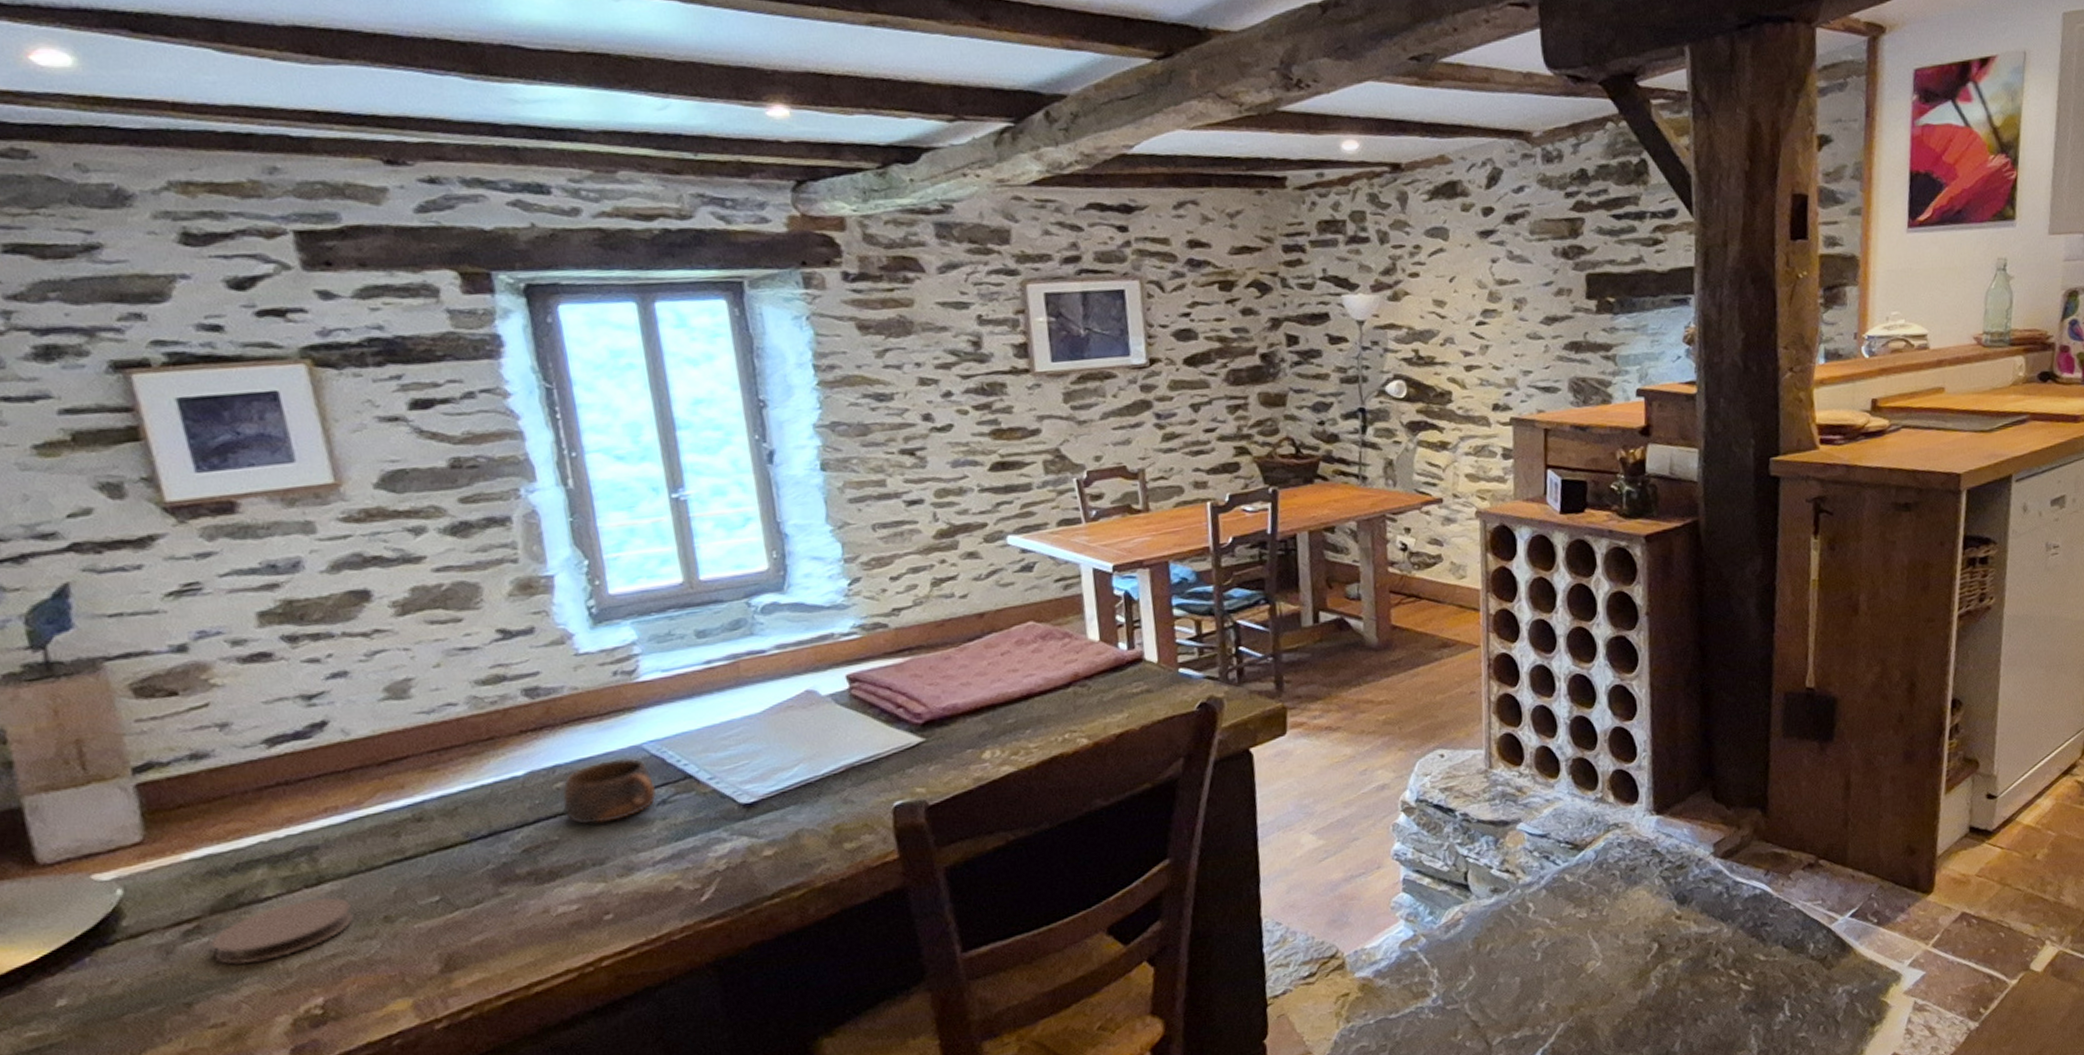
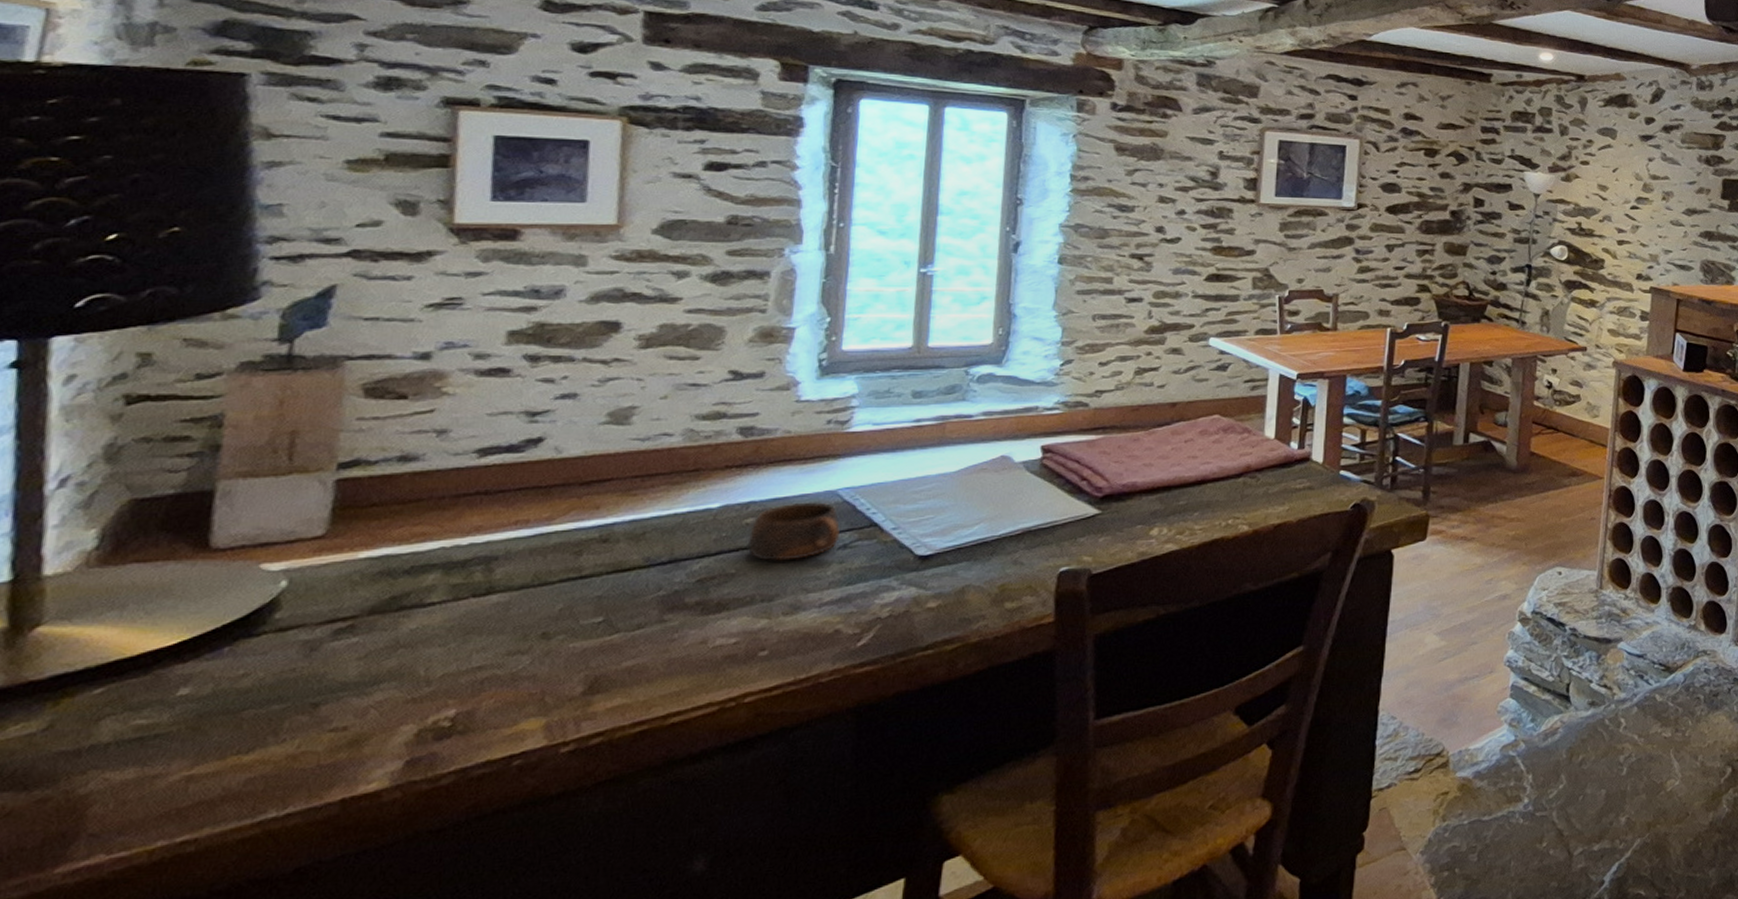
coaster: present [211,897,353,965] -> none [359,608,513,668]

